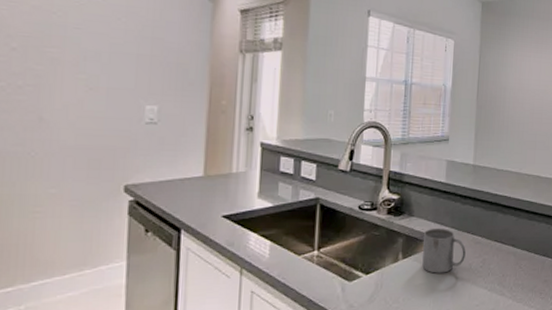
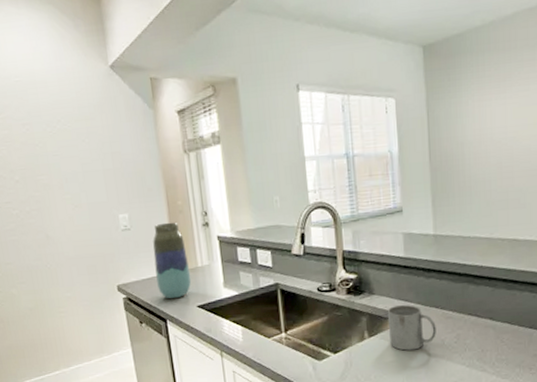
vase: none [177,121,222,206] -> present [153,222,192,299]

